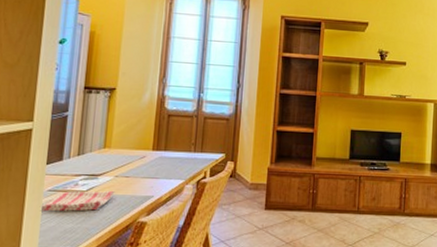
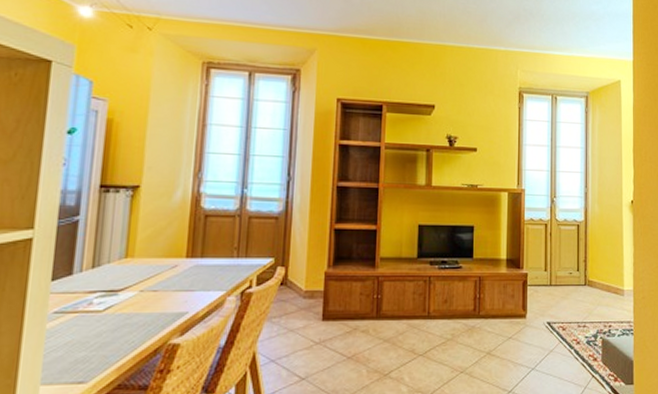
dish towel: present [39,190,115,212] -> none [42,308,140,339]

